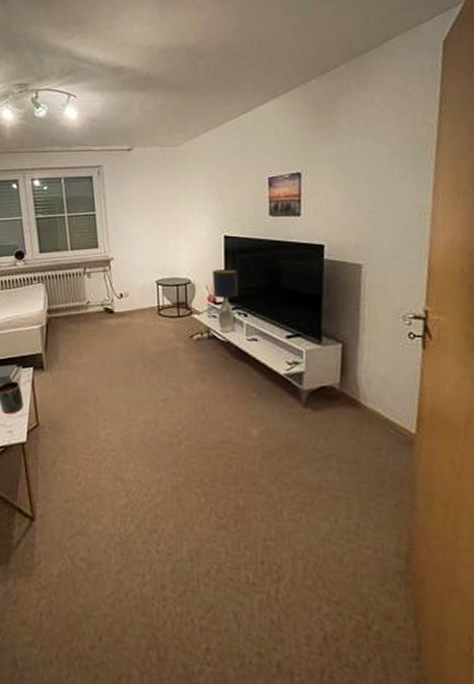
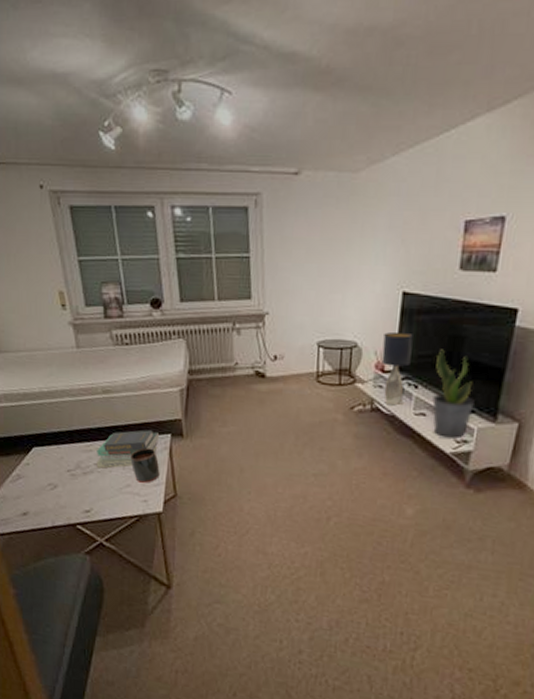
potted plant: none [260,282,299,361] -> present [432,349,475,438]

